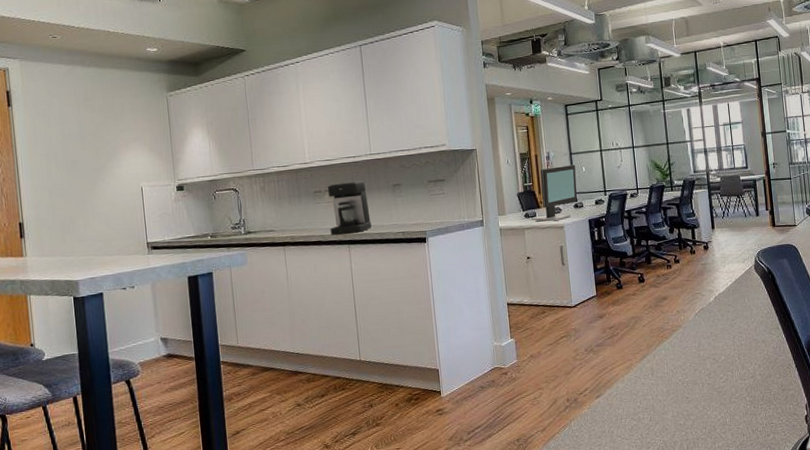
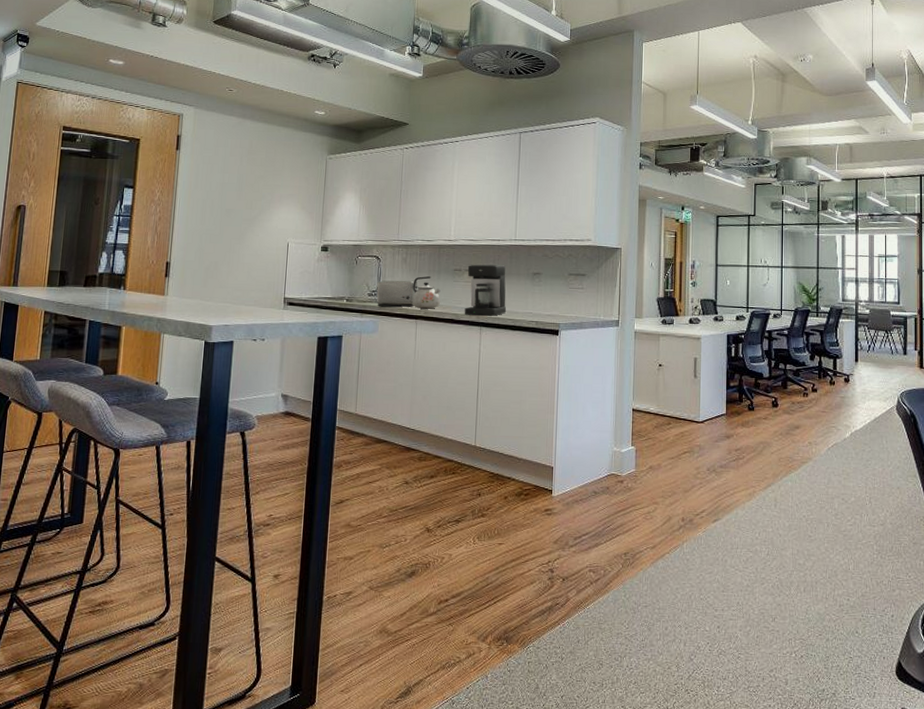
toaster: none [239,208,281,239] -> present [376,280,418,307]
kettle: none [275,202,306,235] -> present [412,276,441,309]
computer monitor: present [531,164,577,222] -> none [668,276,721,332]

